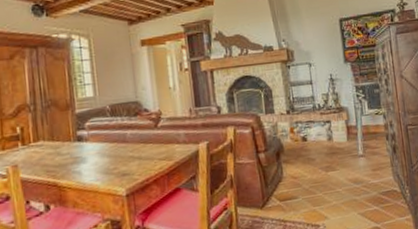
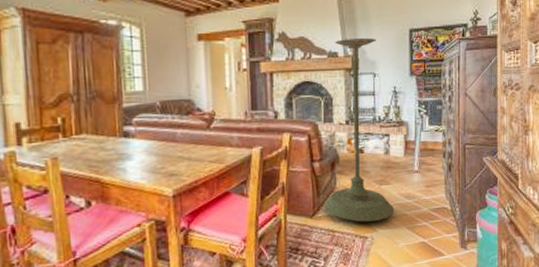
plant stand: none [269,30,343,210] -> present [323,38,394,222]

